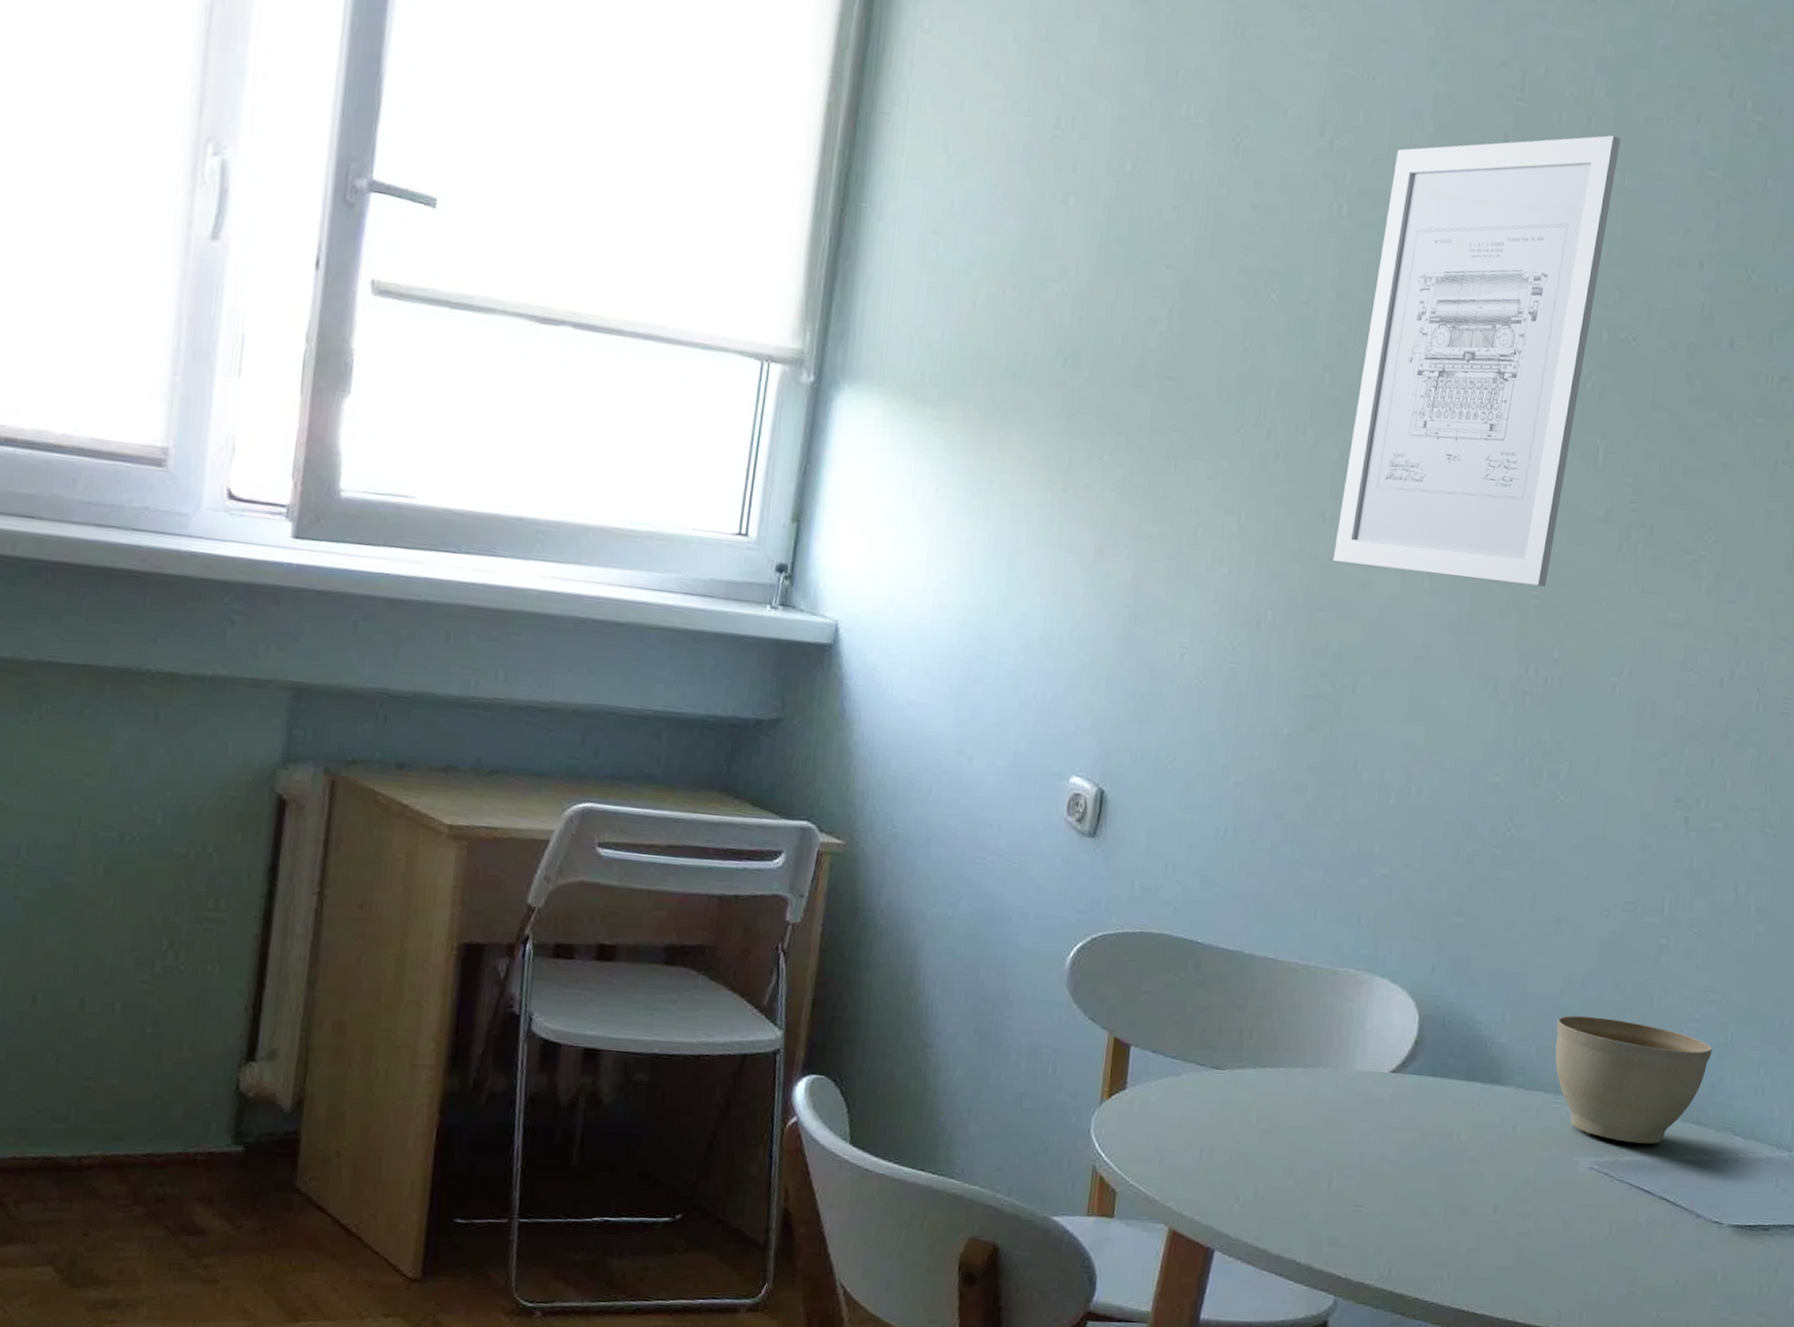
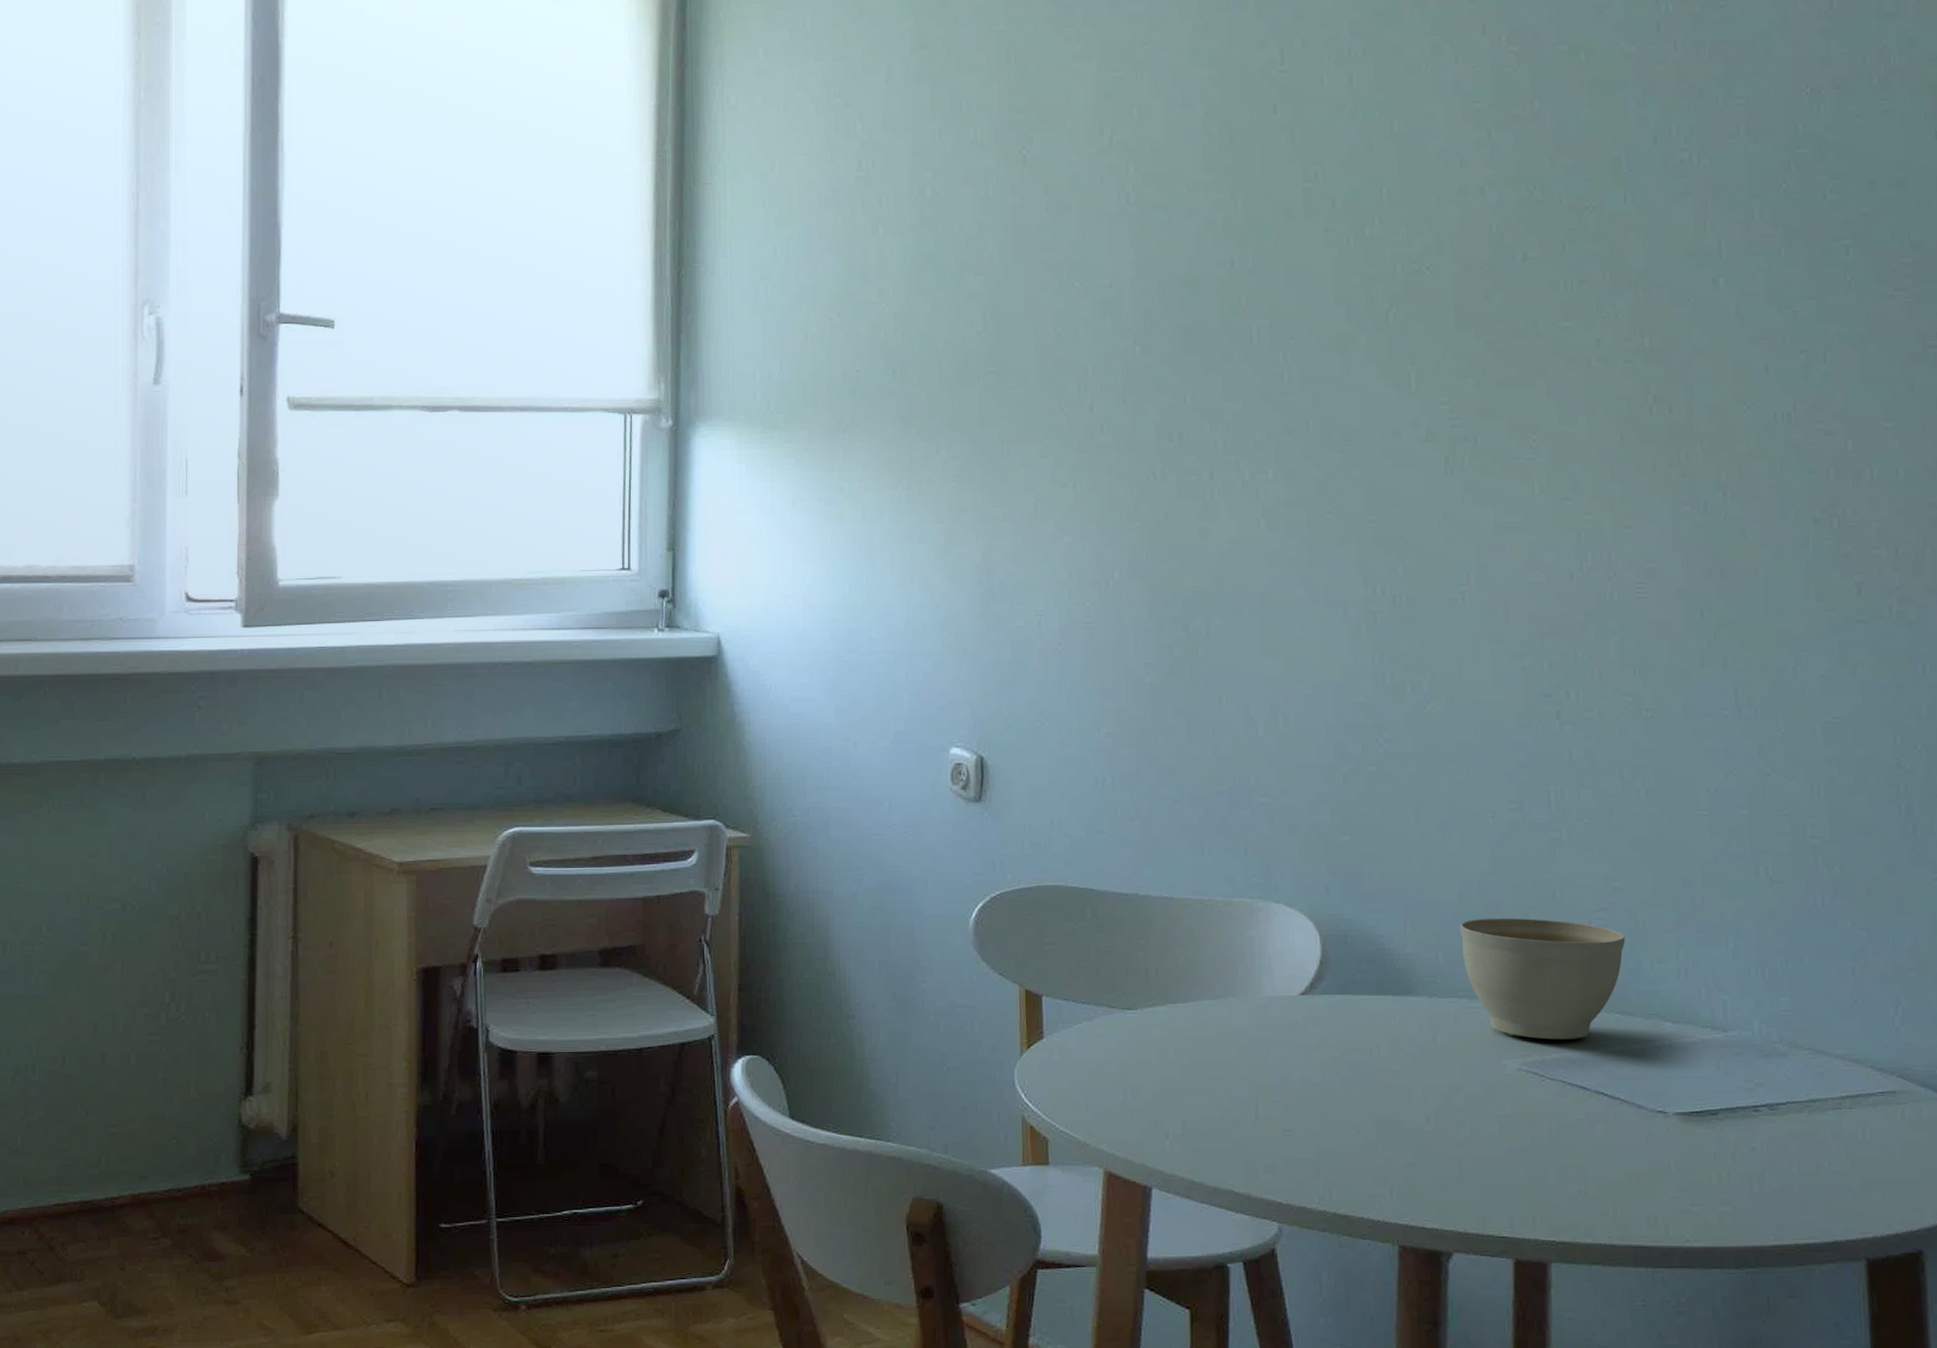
wall art: present [1332,135,1621,587] -> none [1168,88,1385,516]

